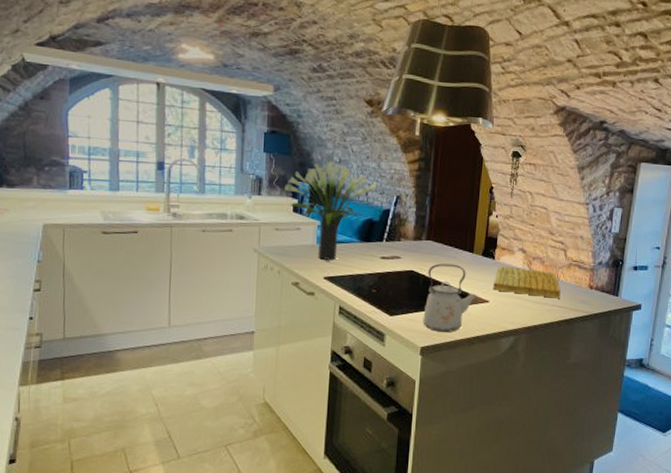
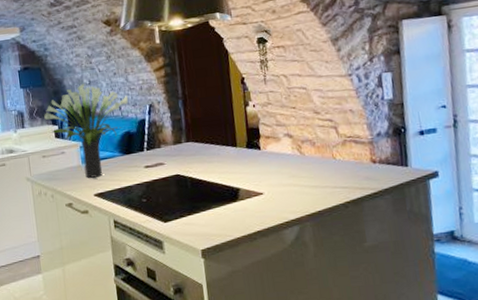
kettle: present [423,263,478,332] -> none [194,161,251,232]
cutting board: present [493,265,561,299] -> none [264,152,341,181]

